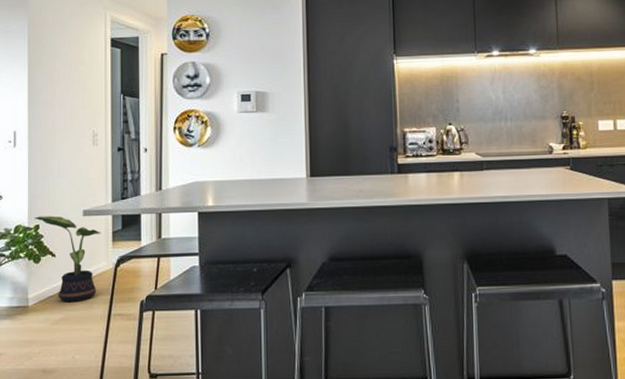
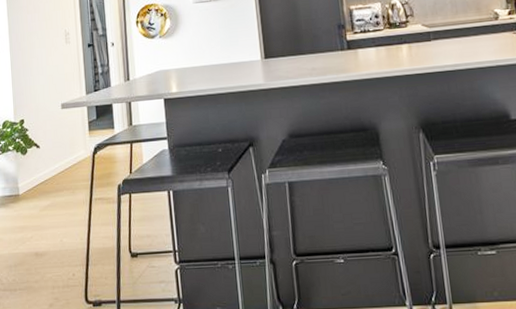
potted plant: present [34,216,101,303] -> none [19,110,79,190]

